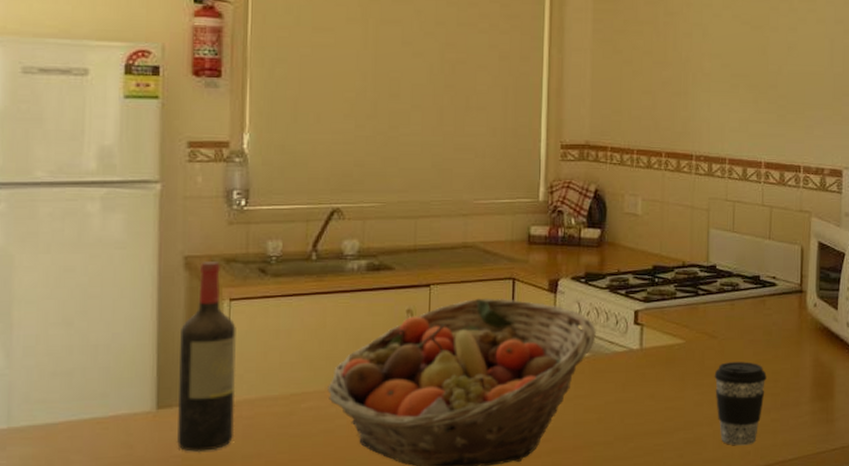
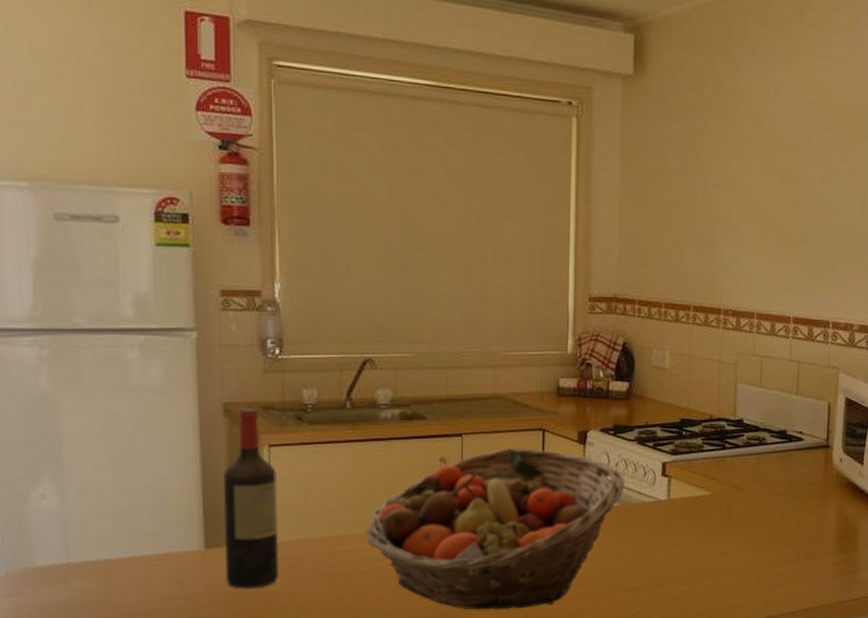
coffee cup: present [714,362,767,446] -> none [740,514,792,594]

